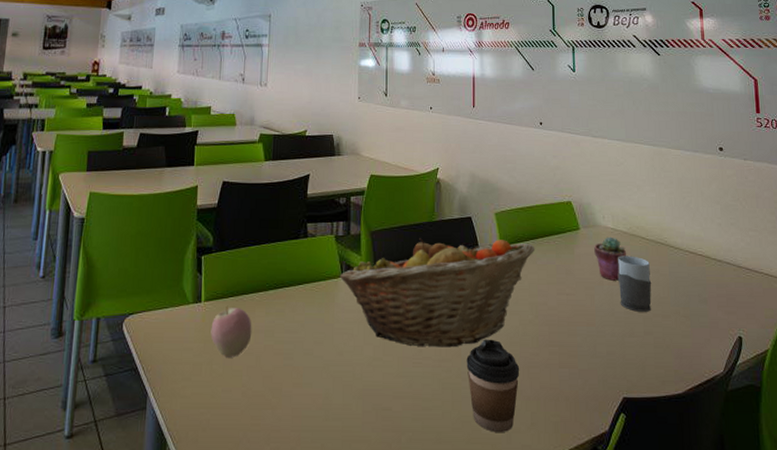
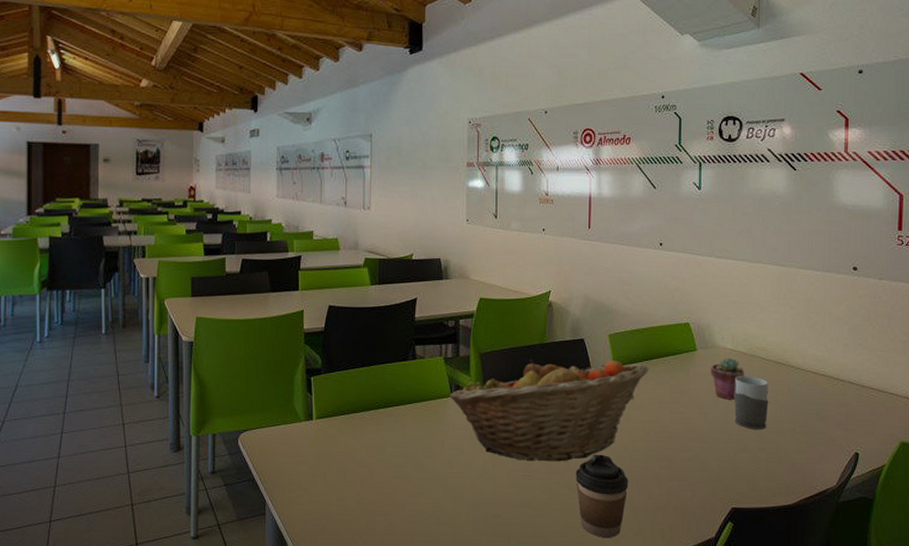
apple: present [210,305,252,357] -> none [323,423,364,470]

